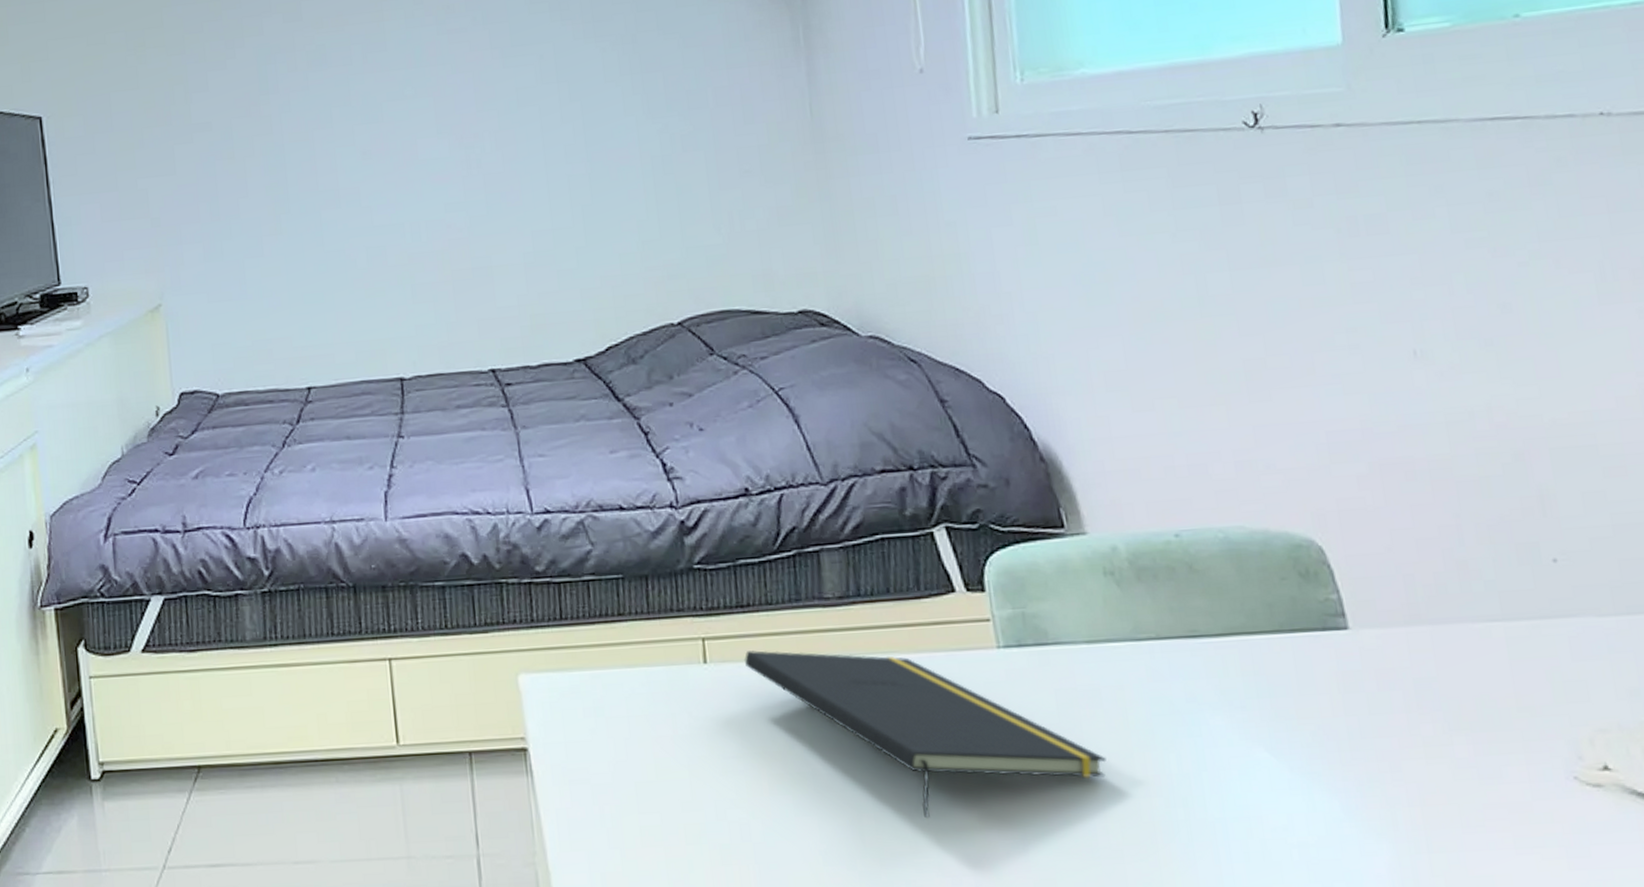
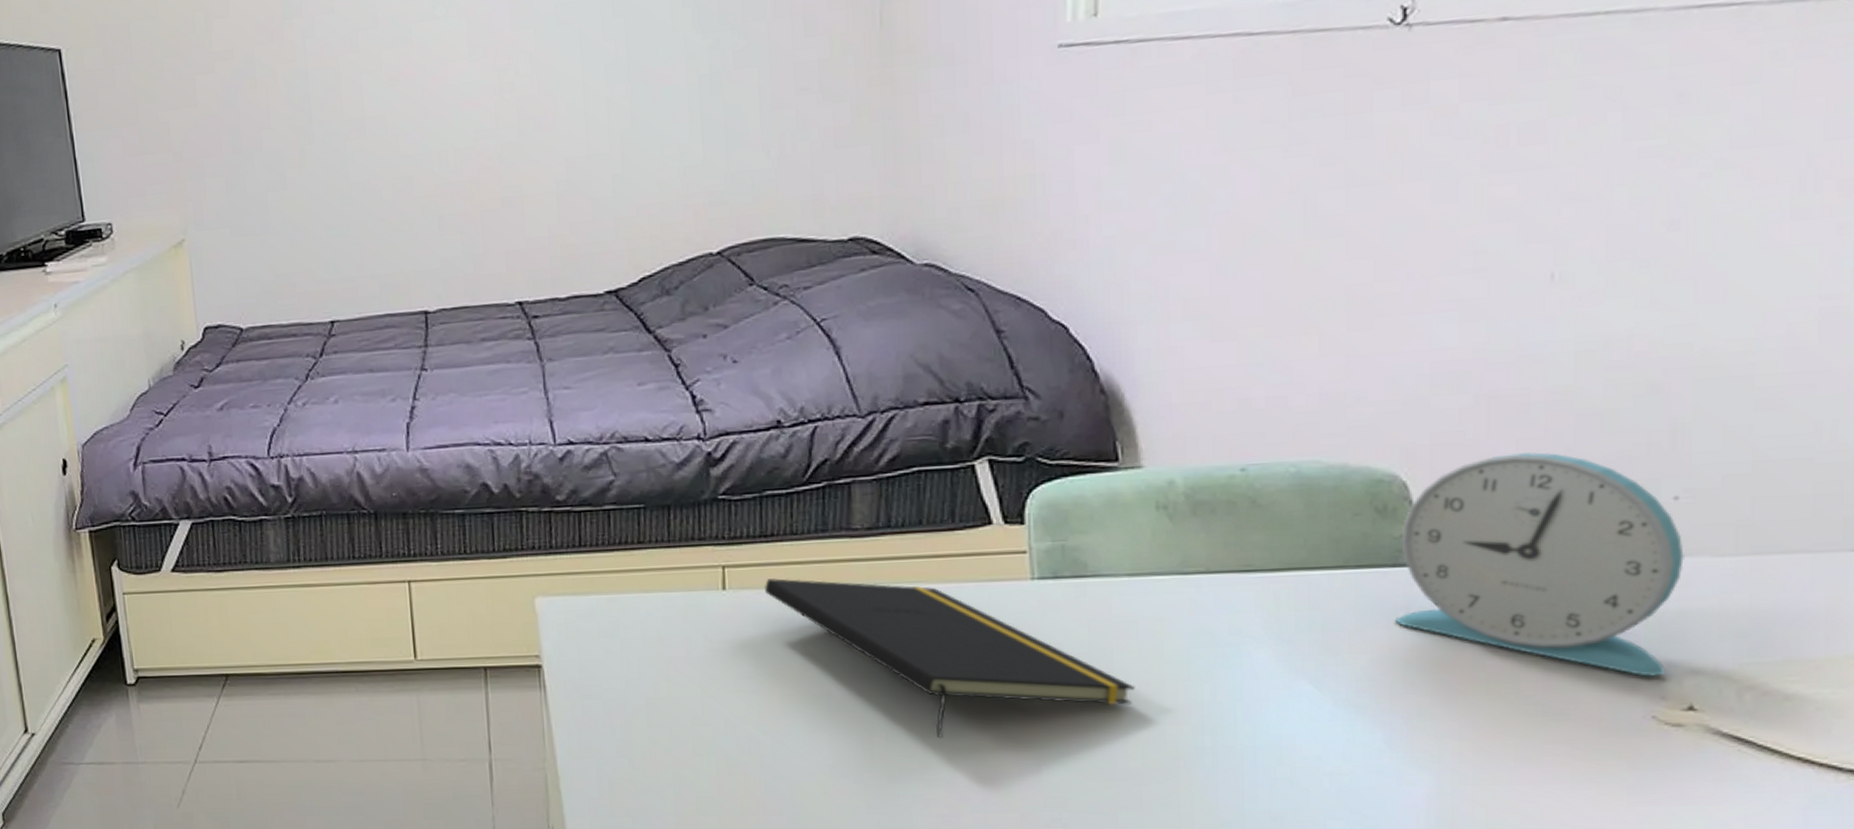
alarm clock: none [1325,517,1578,737] -> present [1394,452,1684,677]

